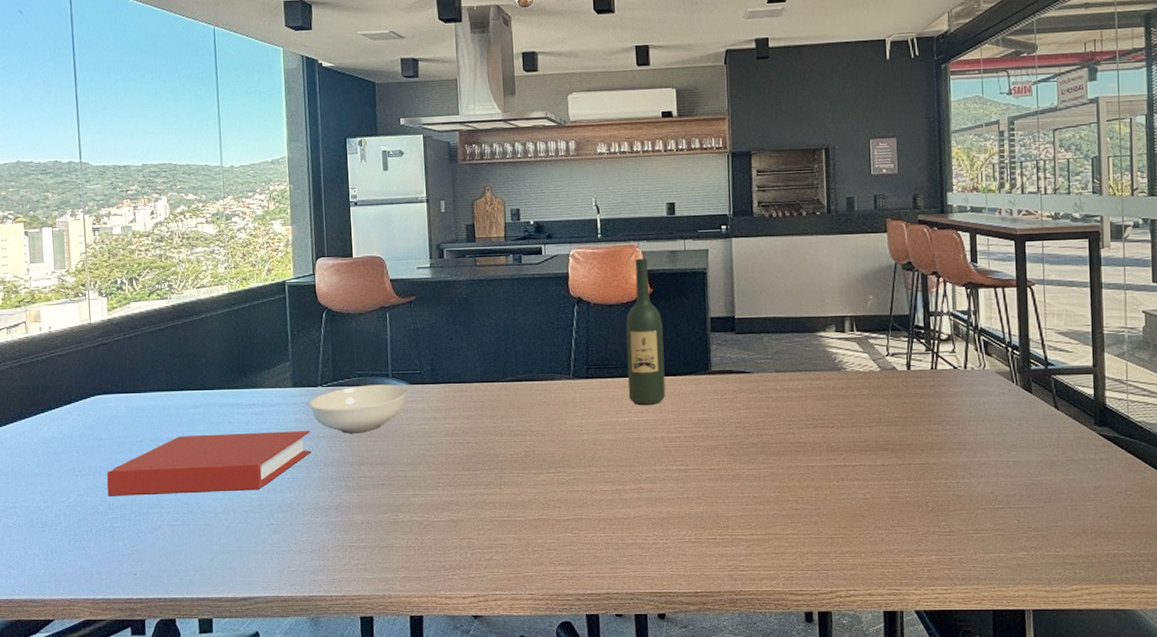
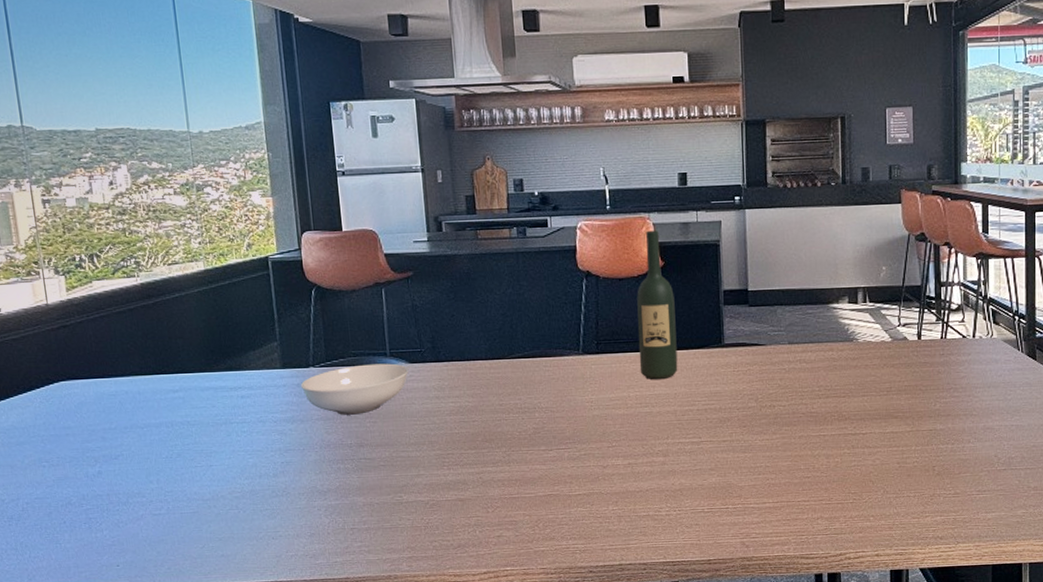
book: present [107,431,311,496] -> none [78,413,306,487]

